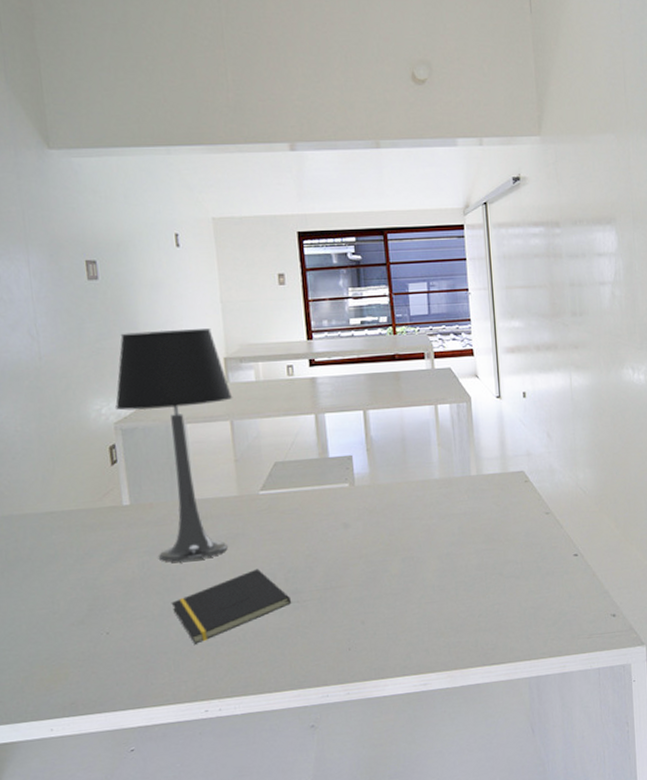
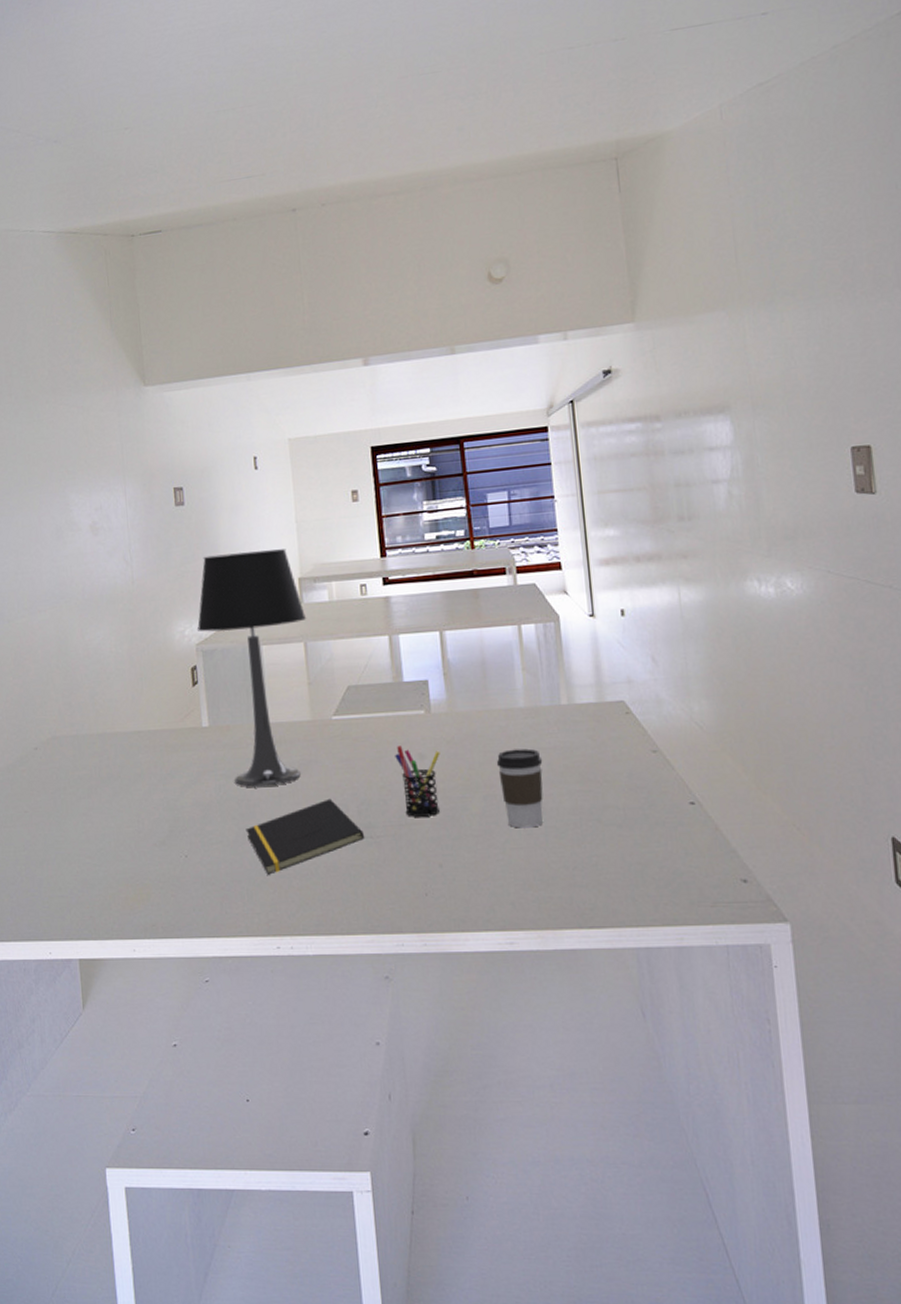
pen holder: none [321,516,363,581] -> present [395,745,440,817]
coffee cup: none [413,515,455,585] -> present [496,748,543,828]

